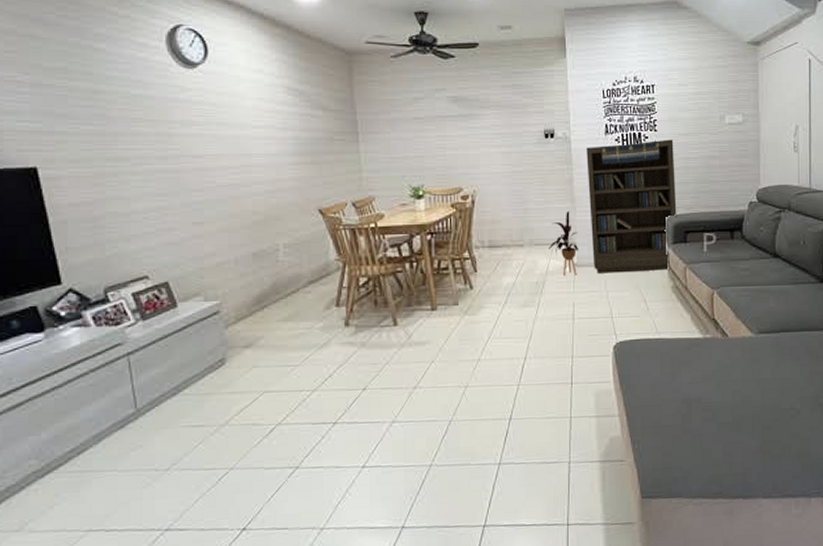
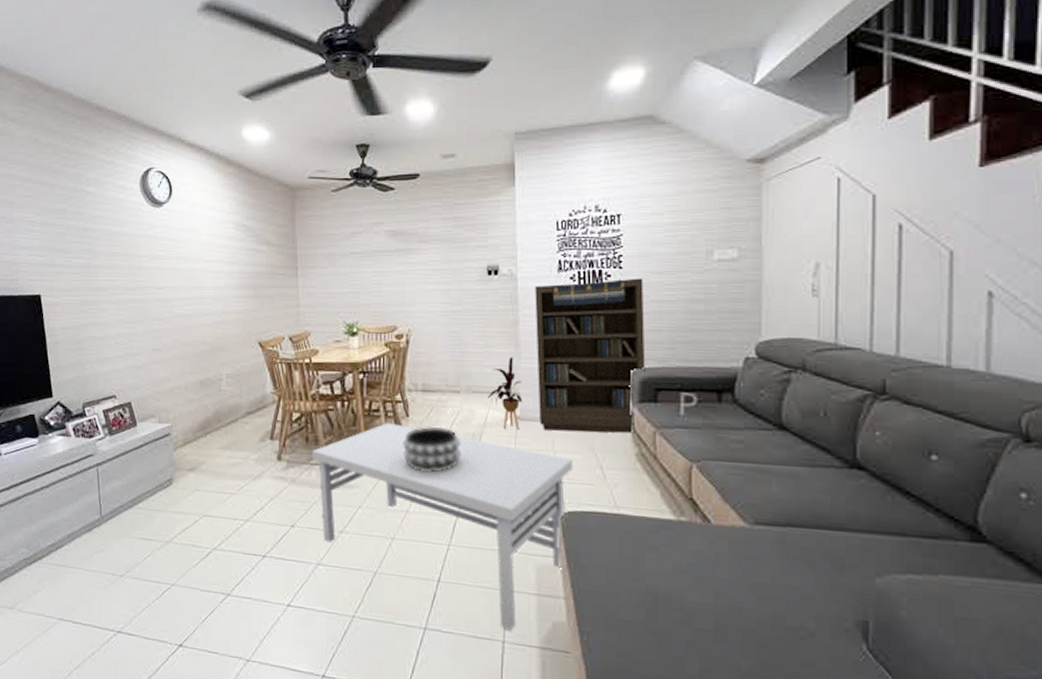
coffee table: none [382,279,623,451] -> present [312,423,574,631]
decorative bowl: none [472,278,527,321] -> present [403,426,461,472]

